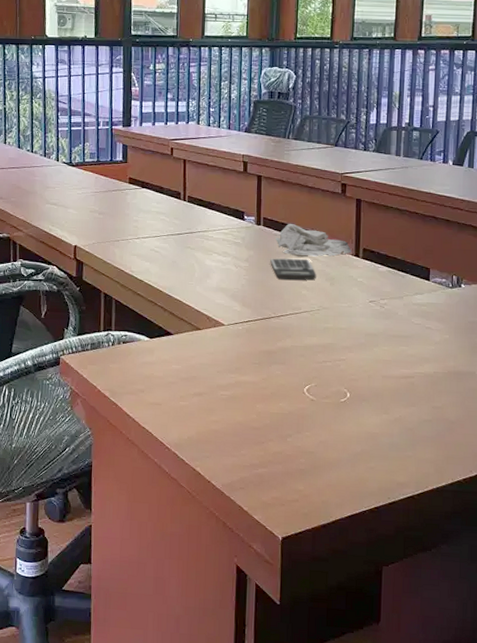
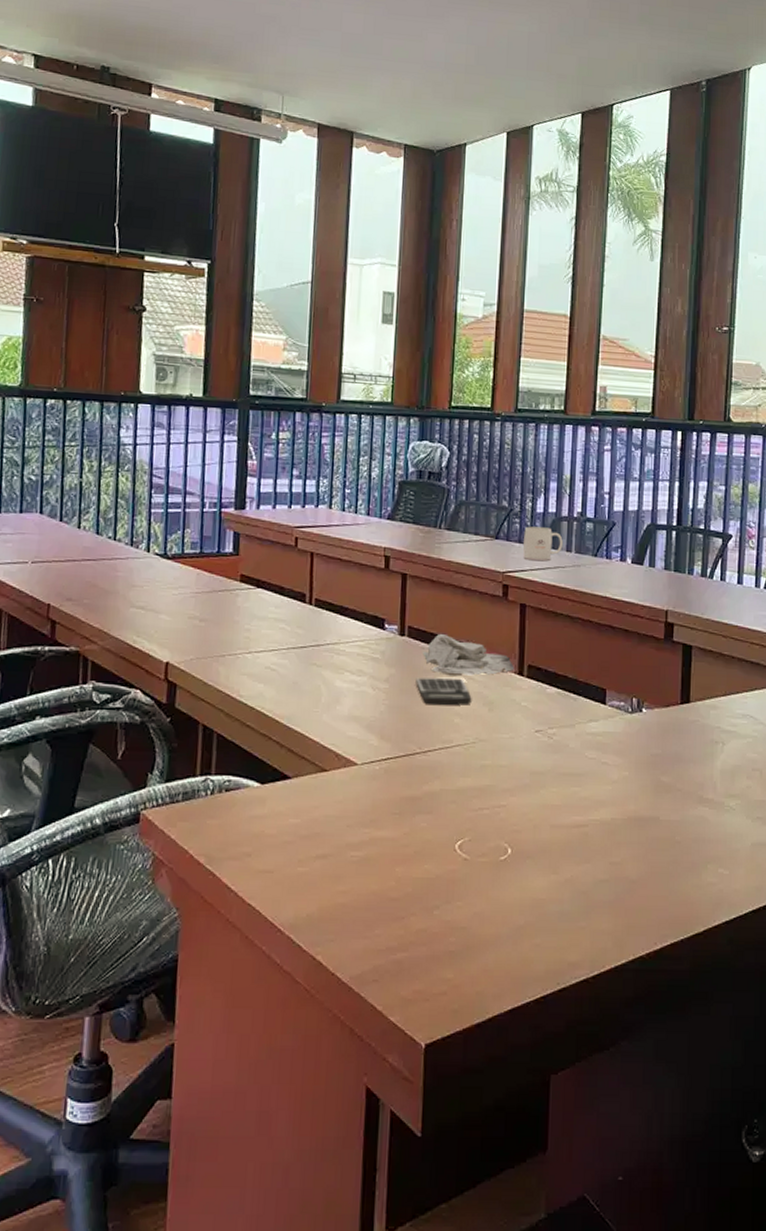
mug: none [359,135,393,164] -> present [523,526,563,562]

